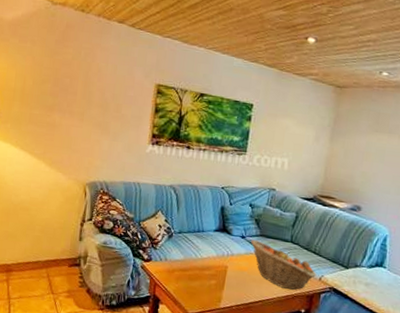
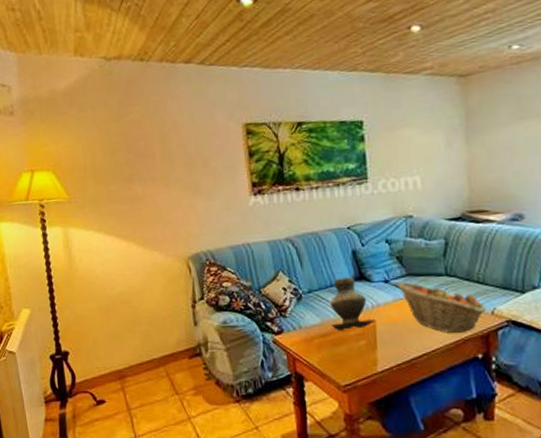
vase: none [191,226,227,270] -> present [330,277,375,330]

